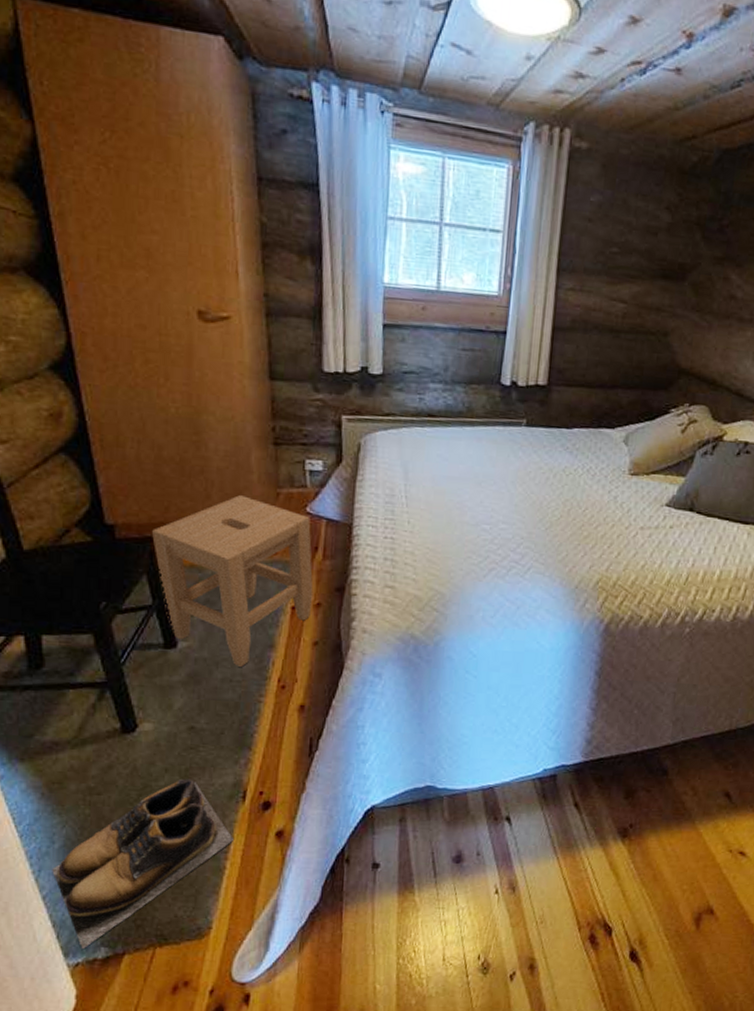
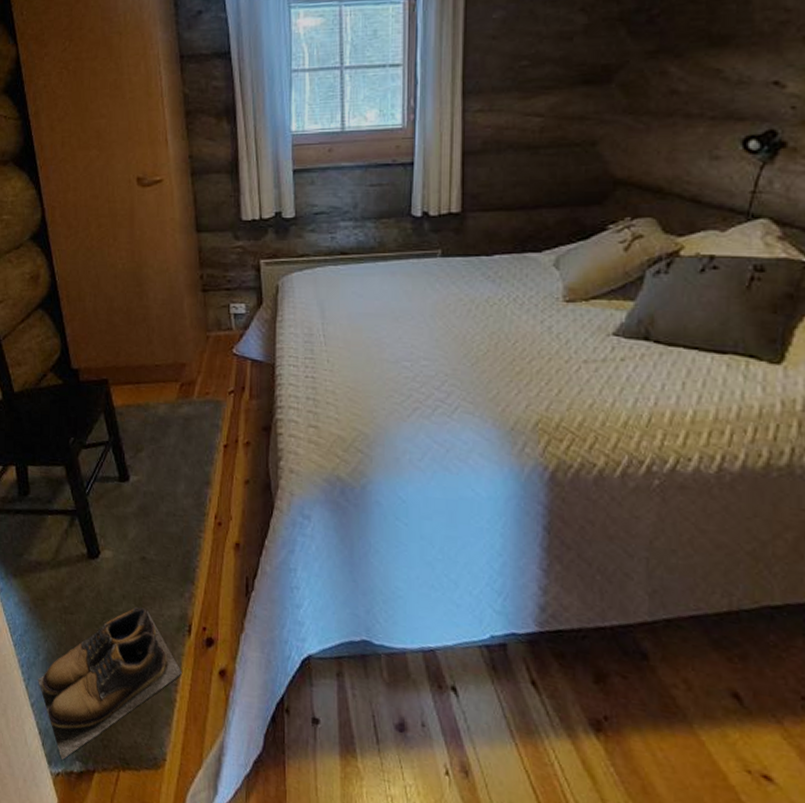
stool: present [152,495,314,667] -> none [107,340,243,502]

